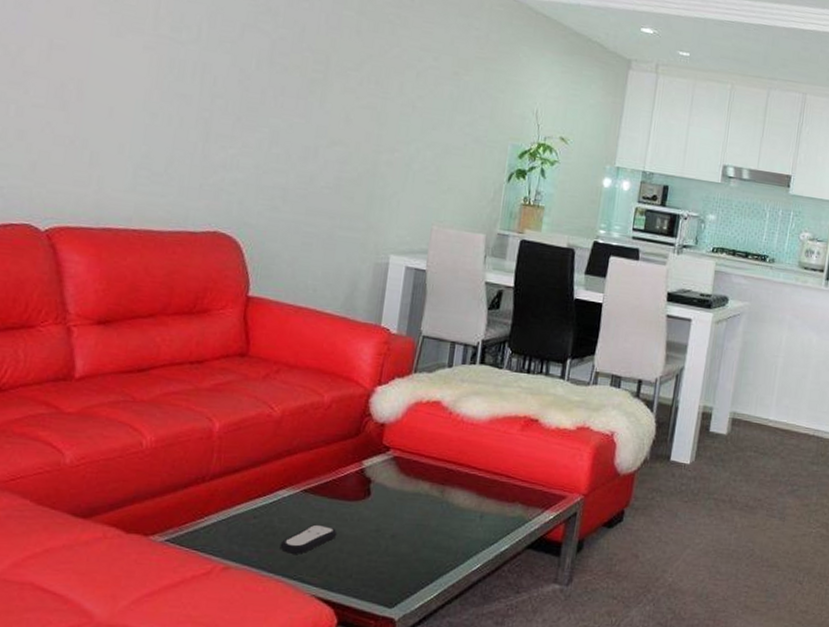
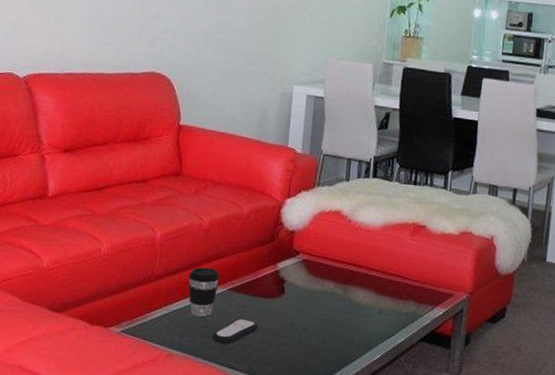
coffee cup: none [252,464,292,523] -> present [188,267,220,317]

